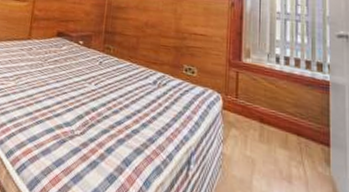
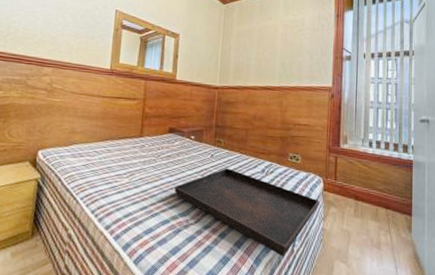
serving tray: none [61,77,218,181] -> present [175,168,319,256]

